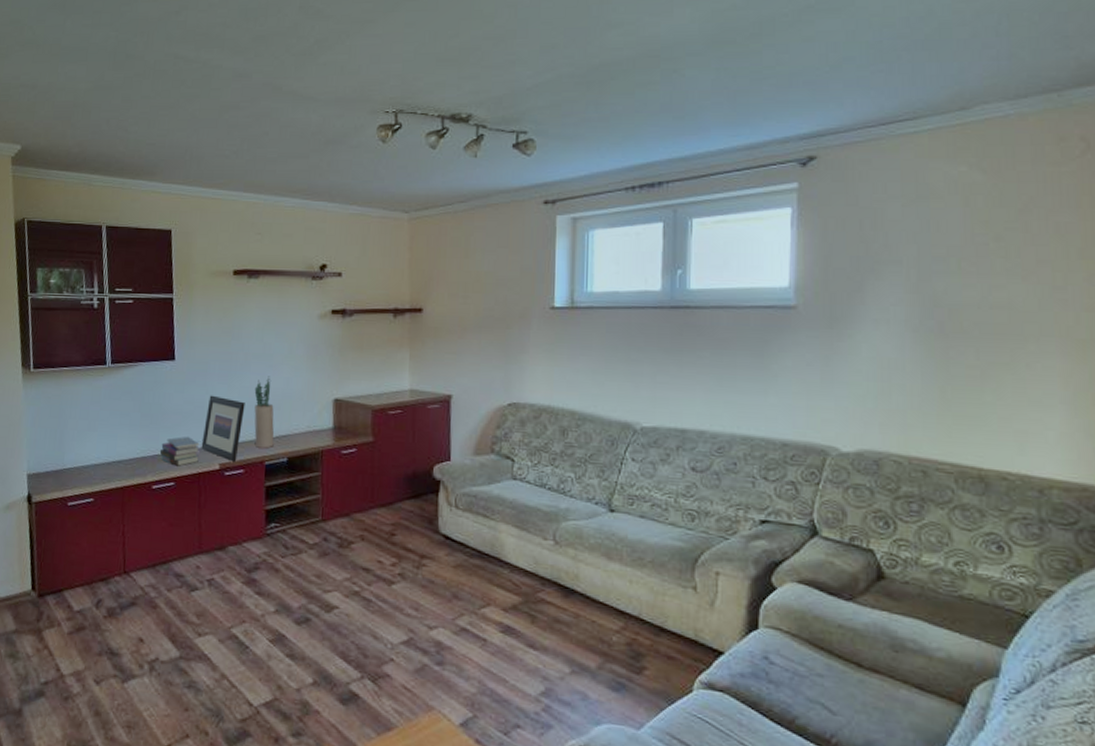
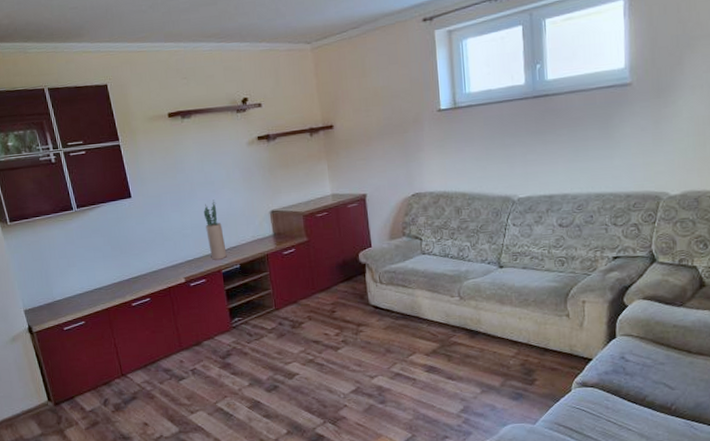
books: present [159,436,200,466] -> none [132,259,167,285]
picture frame: present [201,395,245,462] -> none [166,222,198,274]

